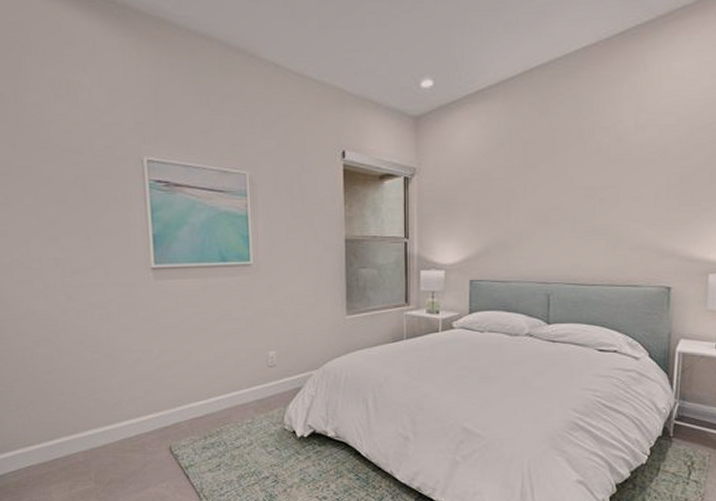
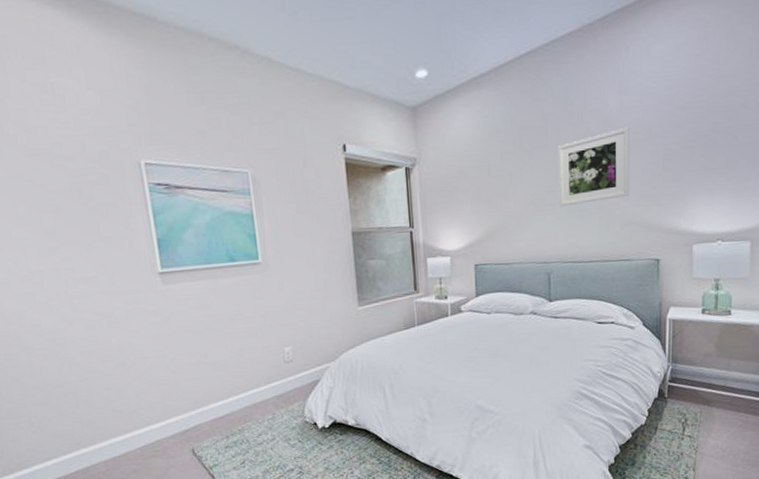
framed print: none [563,146,644,226] -> present [557,127,629,207]

